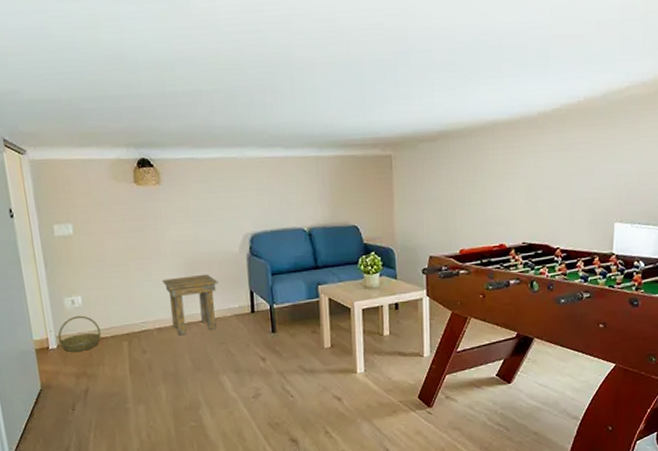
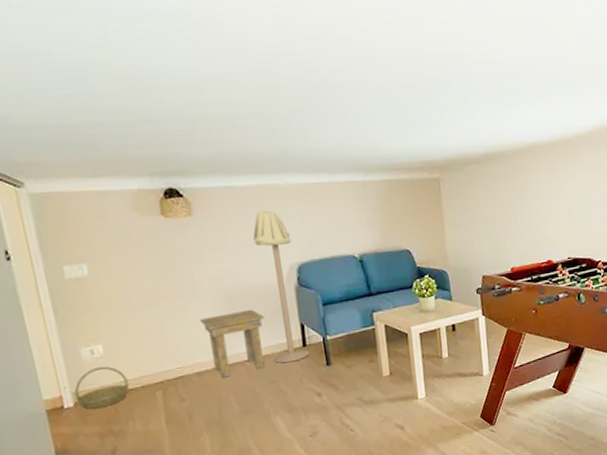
floor lamp: none [212,180,257,327] -> present [253,208,310,363]

